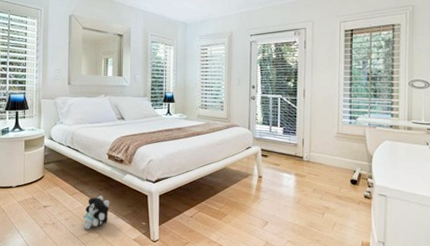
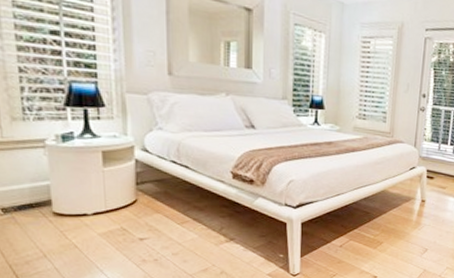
plush toy: present [82,195,110,230] -> none [197,224,235,266]

